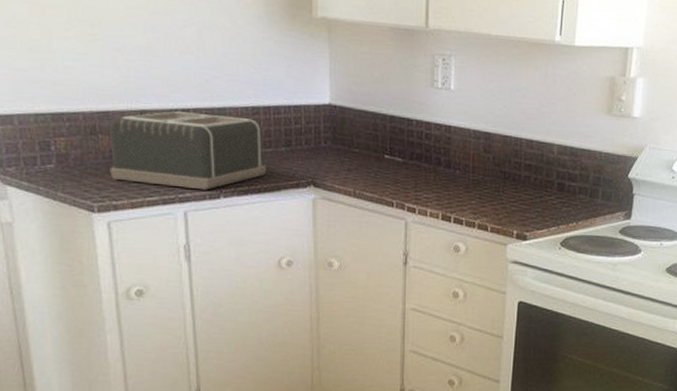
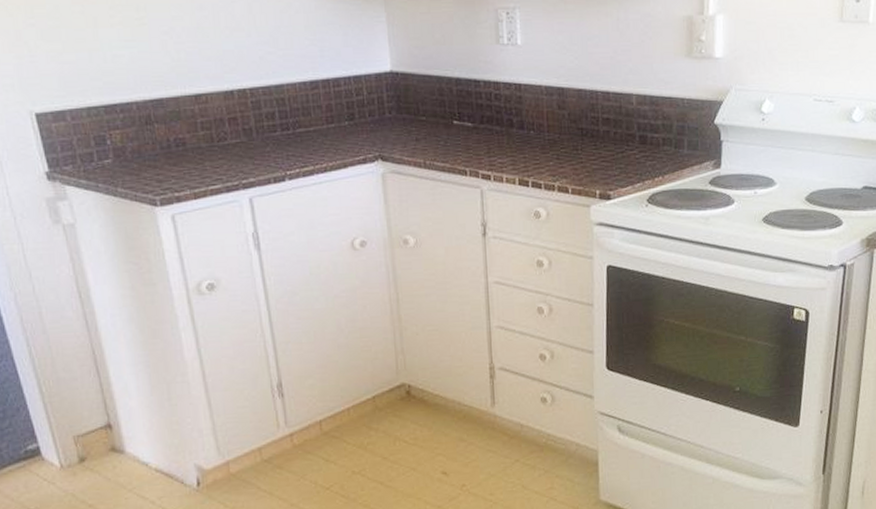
toaster: present [110,111,267,190] -> none [165,92,331,174]

